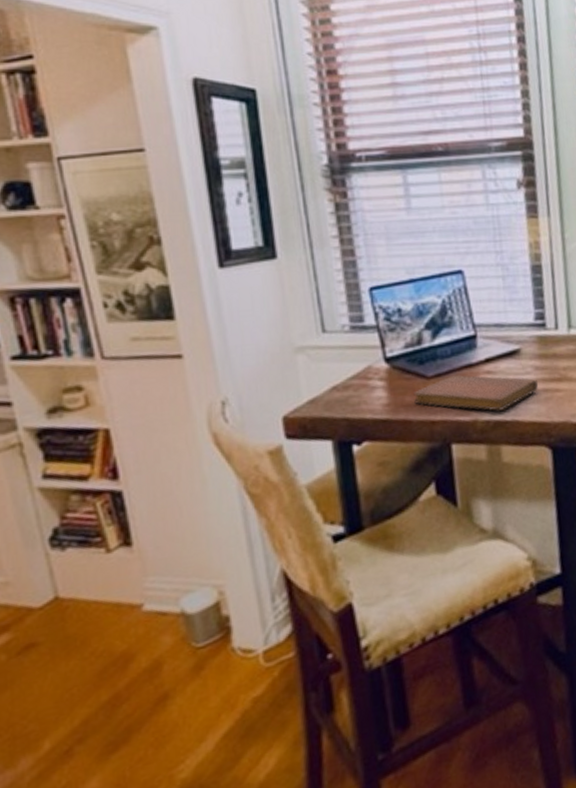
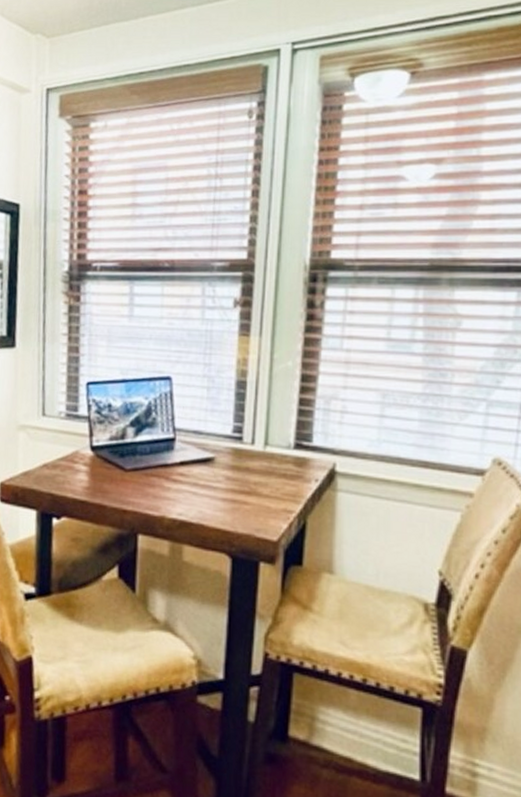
notebook: present [413,375,538,411] -> none [111,472,227,512]

